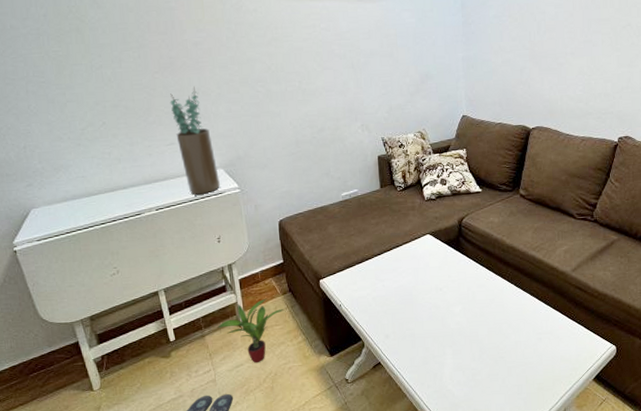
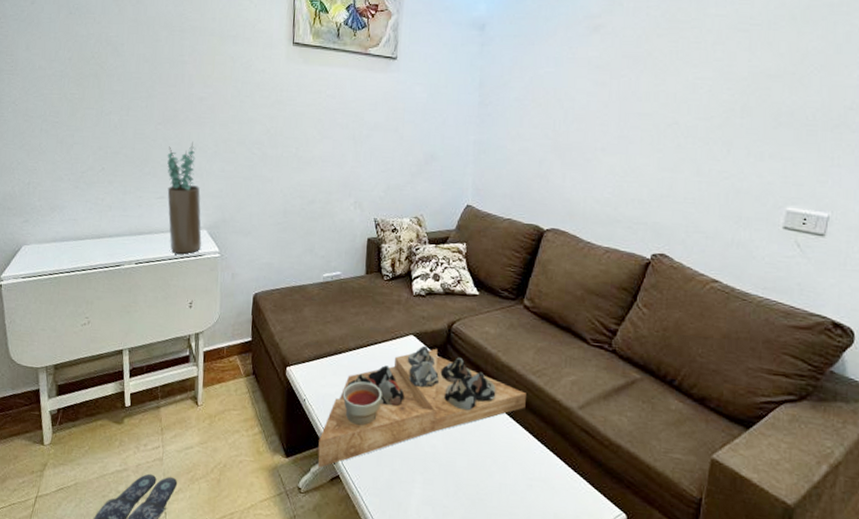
potted plant: present [217,298,284,363] -> none [174,377,244,448]
decorative tray: none [358,241,530,359] -> present [317,345,526,468]

